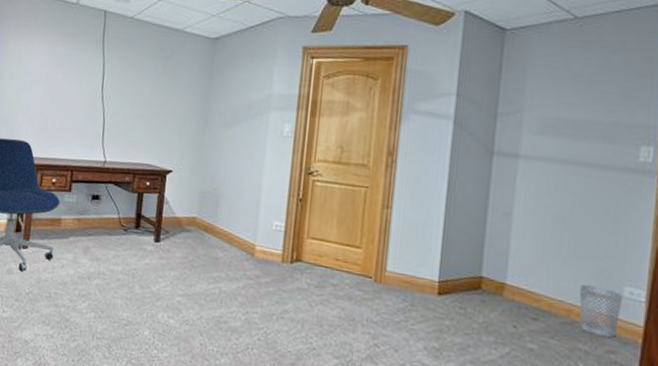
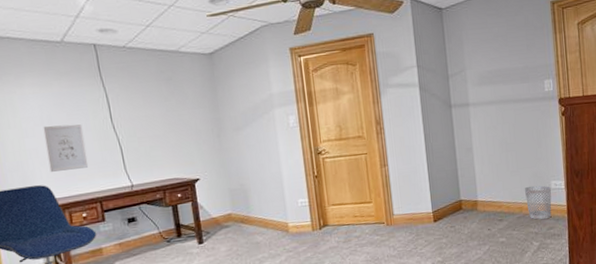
wall art: none [35,83,75,133] -> present [43,124,89,172]

